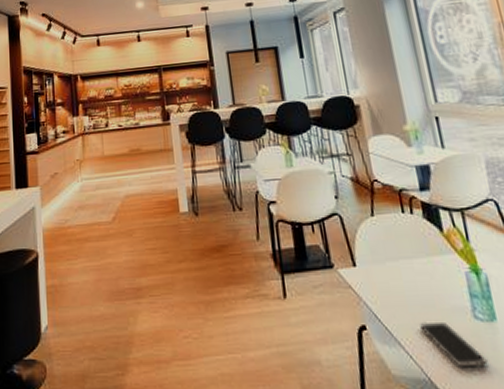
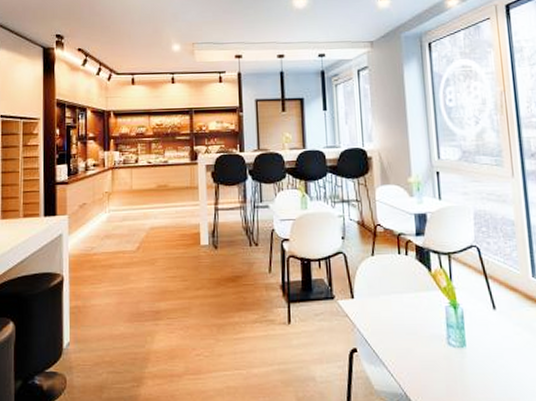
smartphone: present [420,321,488,368] -> none [402,346,454,385]

